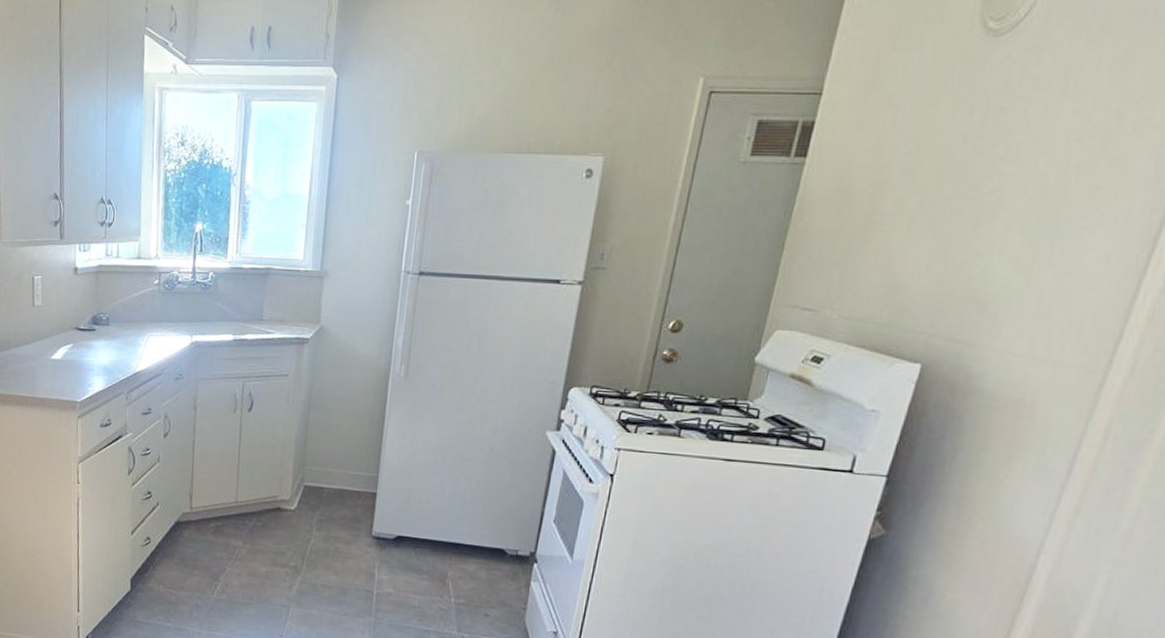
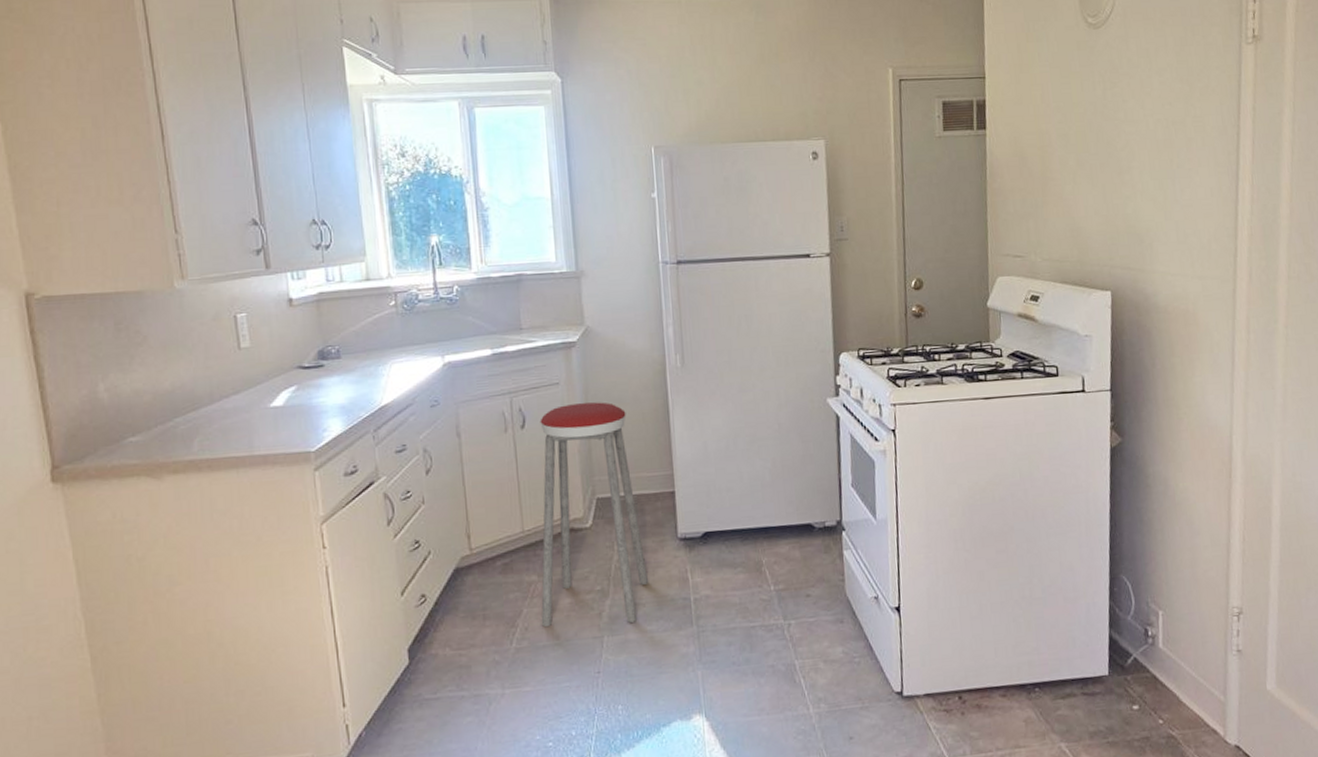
music stool: none [239,396,344,601] -> present [540,402,648,626]

